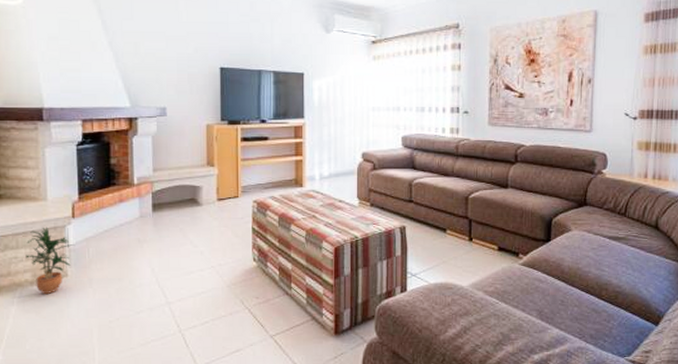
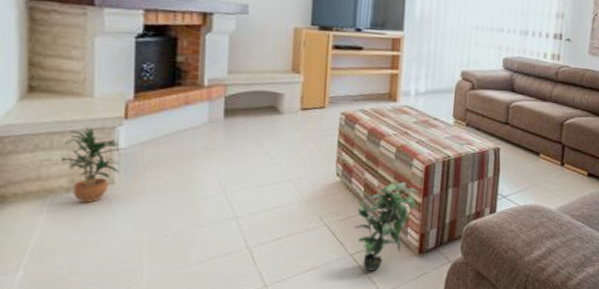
potted plant: none [273,263,329,352] -> present [354,181,418,271]

